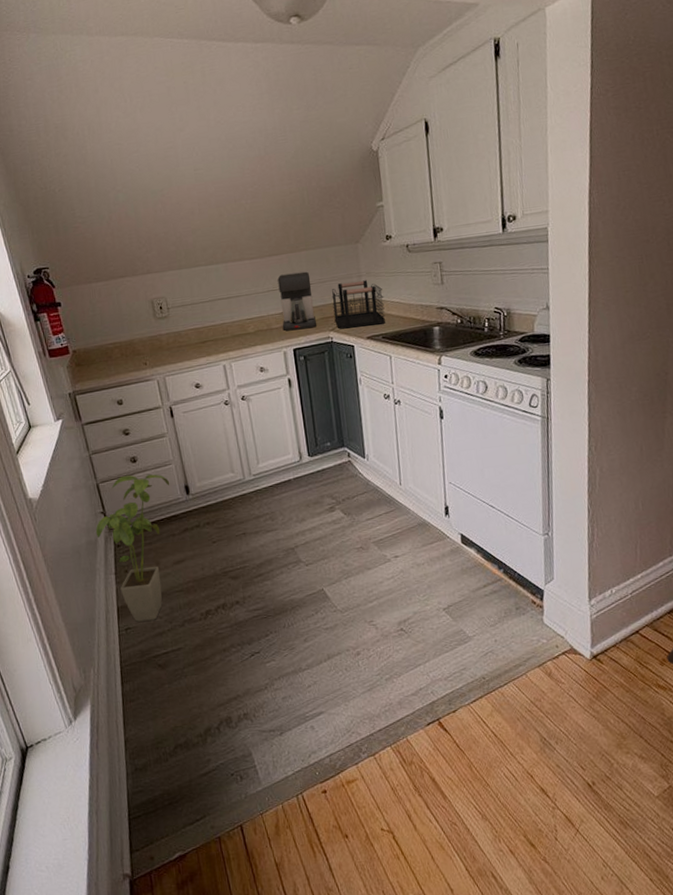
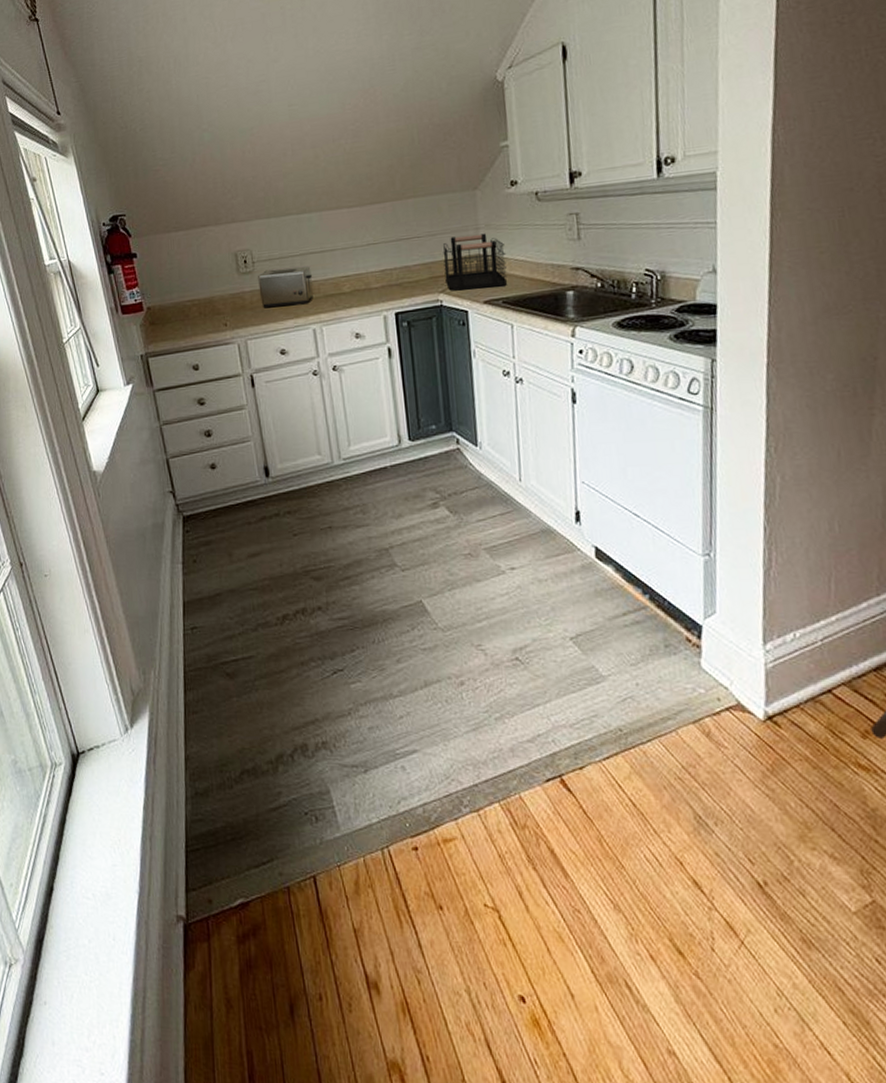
house plant: present [95,474,170,622] -> none [163,450,248,621]
toaster: none [173,311,222,349] -> present [258,266,313,309]
coffee maker: present [277,271,316,331] -> none [379,222,423,291]

